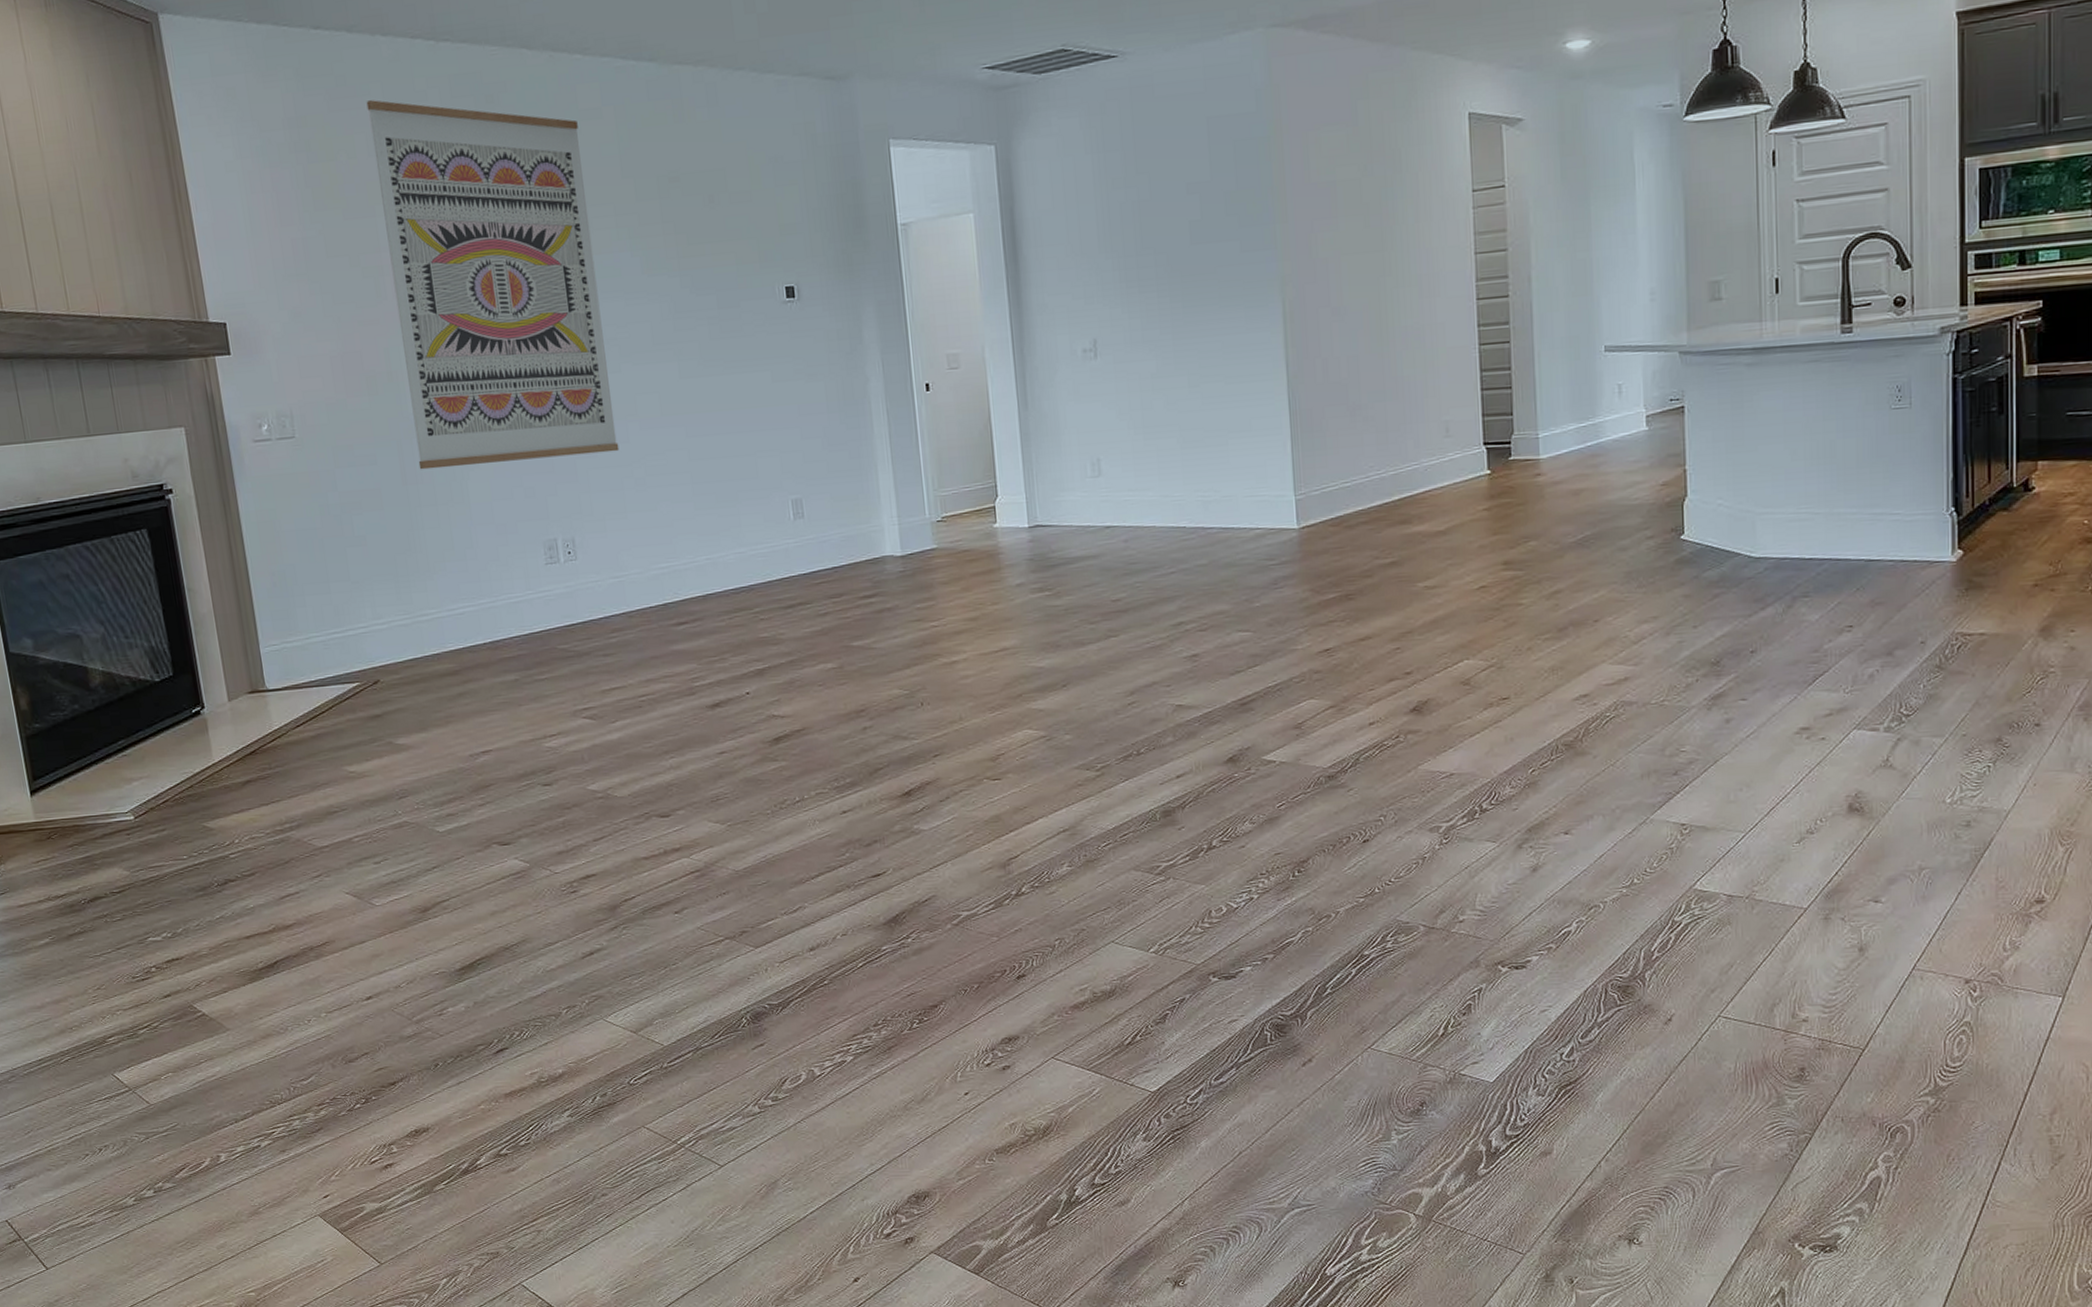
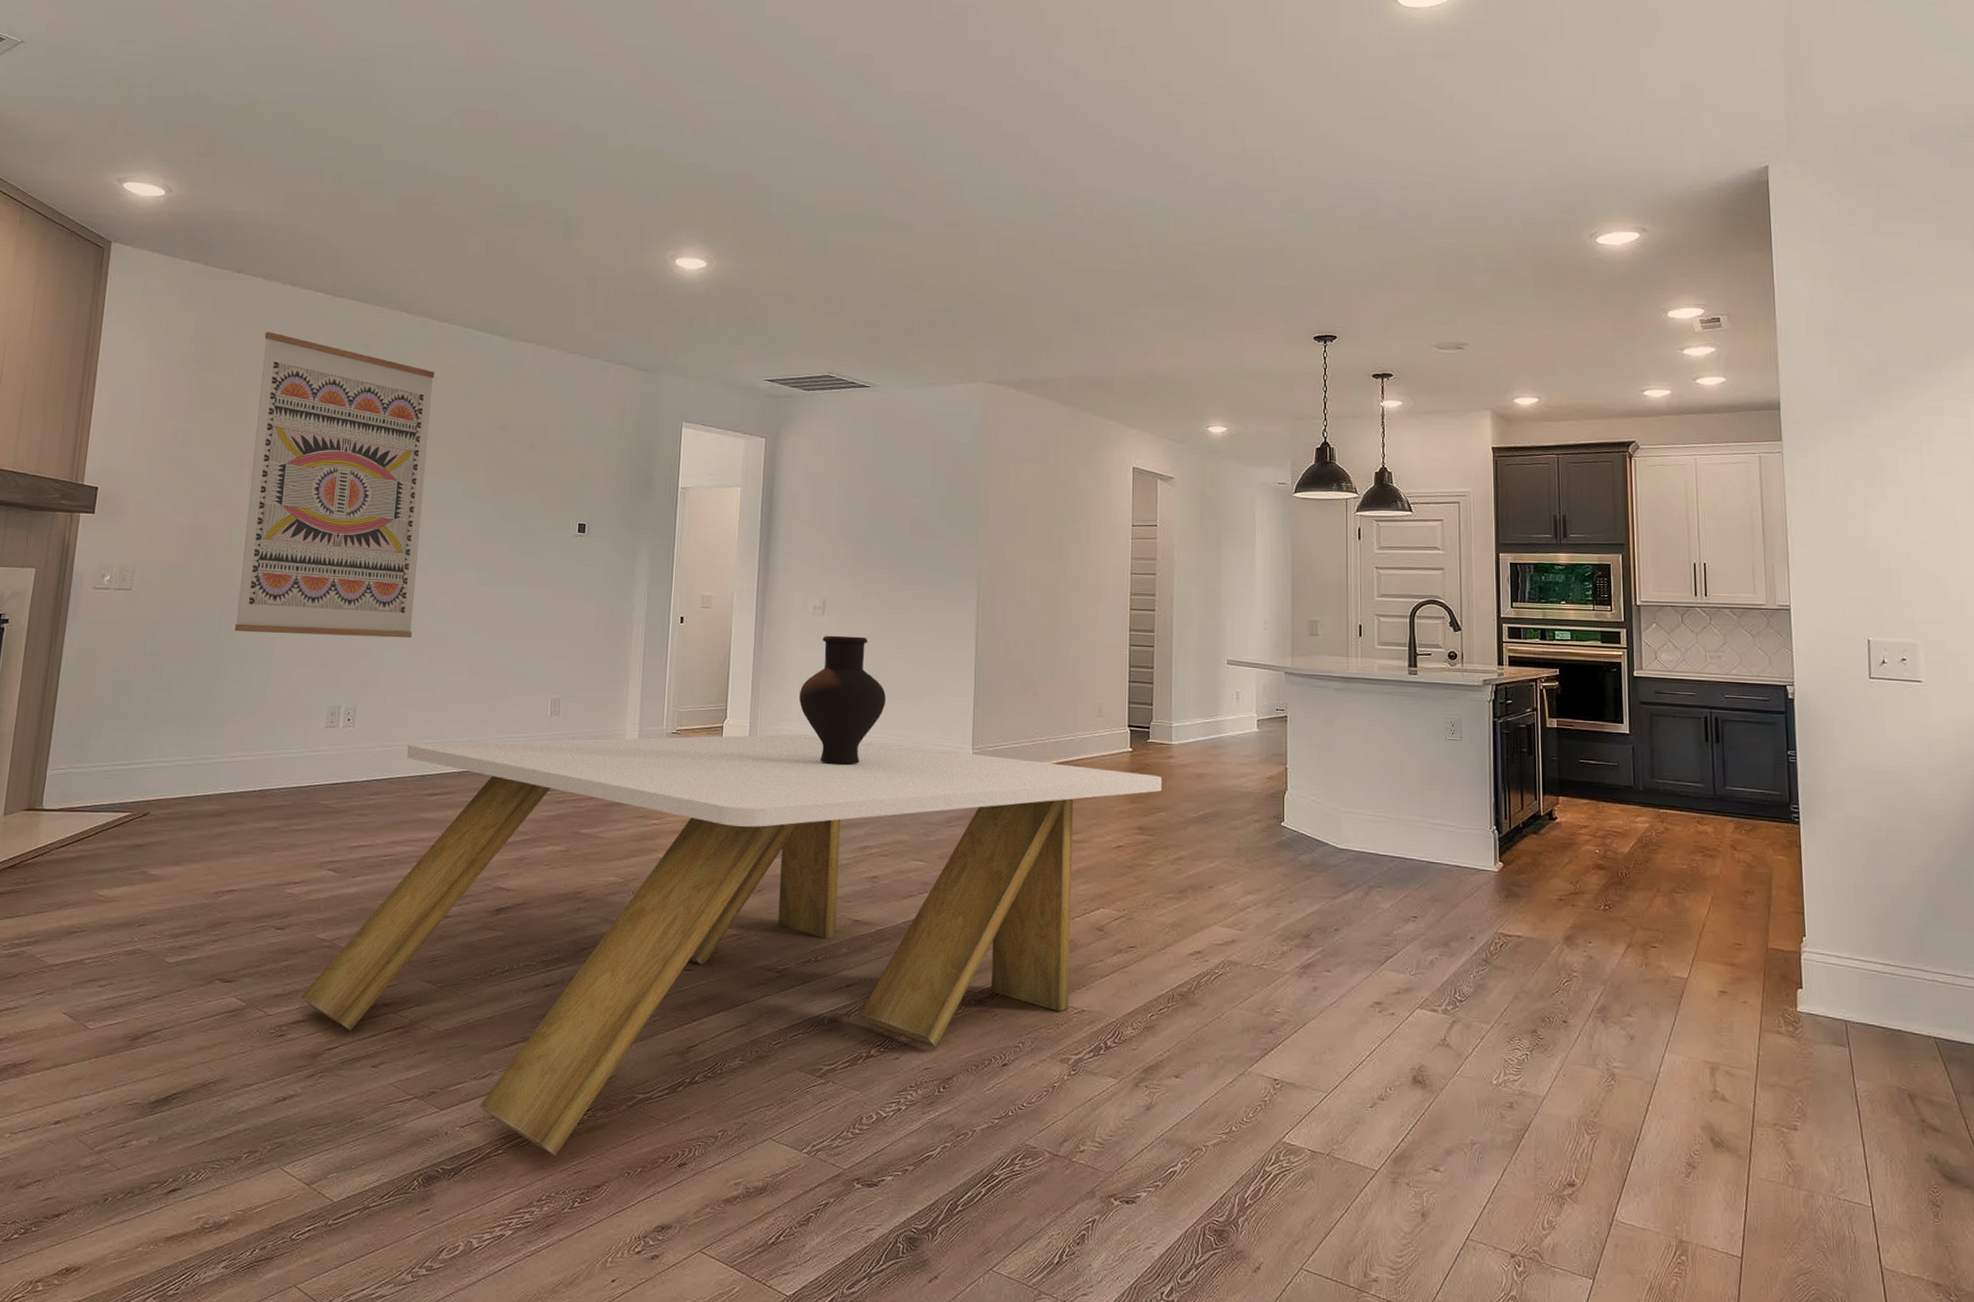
dining table: none [585,498,1530,981] -> present [301,734,1162,1156]
vase: none [1080,378,1184,534] -> present [799,635,886,765]

